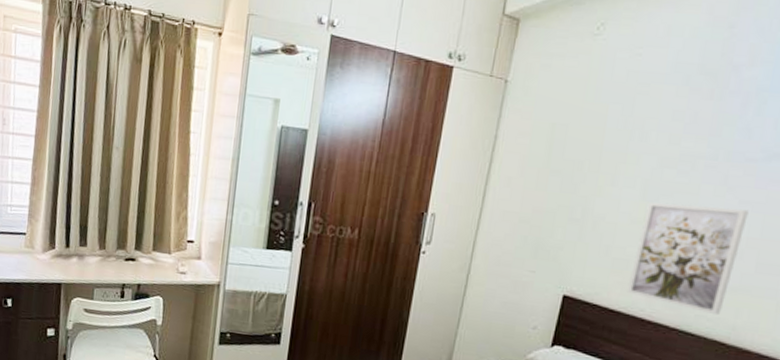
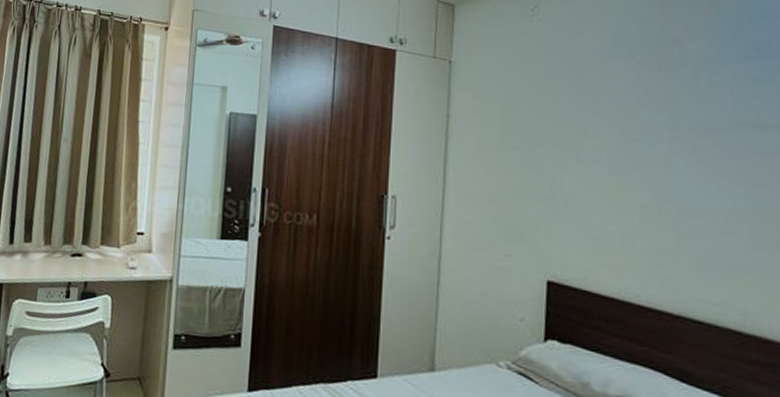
wall art: present [626,202,749,316] -> none [616,177,729,300]

